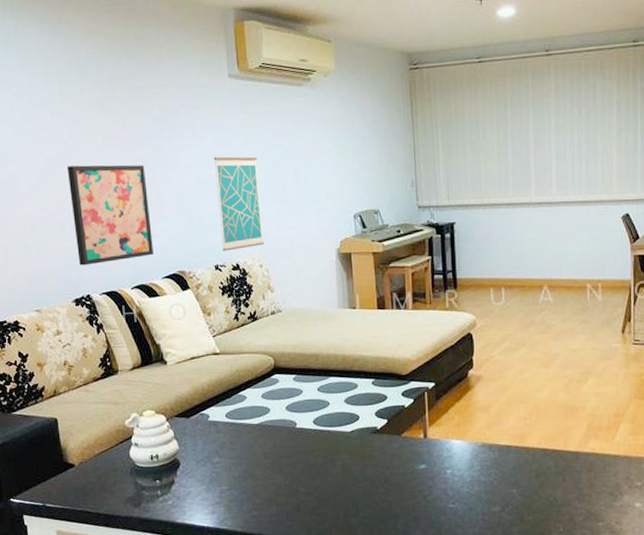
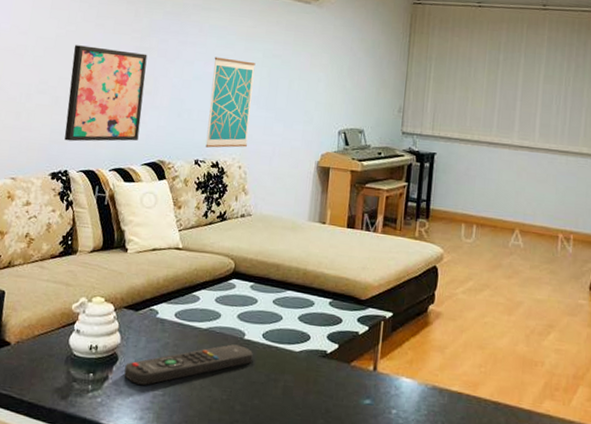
remote control: none [188,434,308,483] -> present [124,344,253,385]

